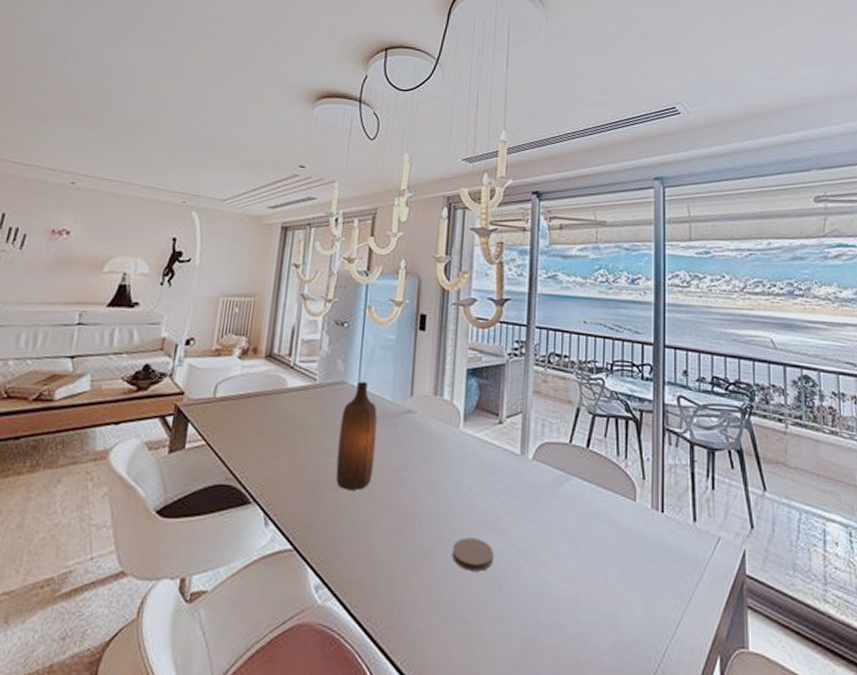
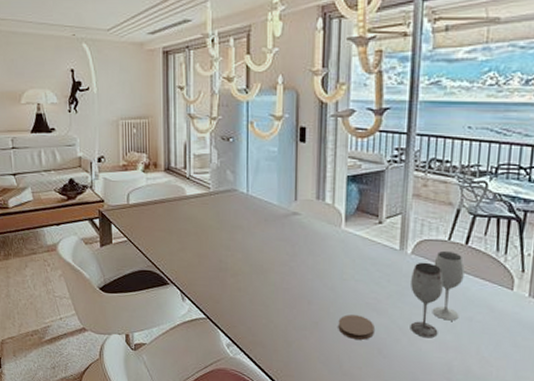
bottle: present [335,381,378,490] -> none [235,189,267,276]
wineglass: none [532,455,587,565] -> present [410,250,465,338]

